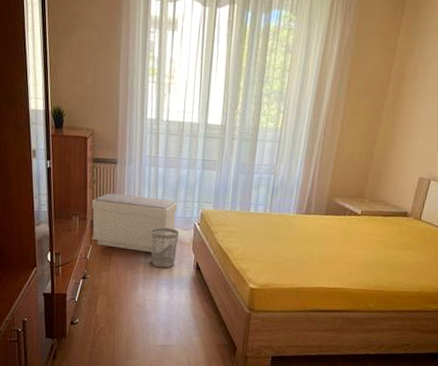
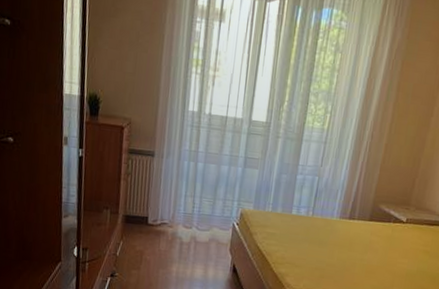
bench: present [92,193,178,254] -> none [123,186,217,254]
wastebasket: present [150,227,180,268] -> none [185,225,217,269]

